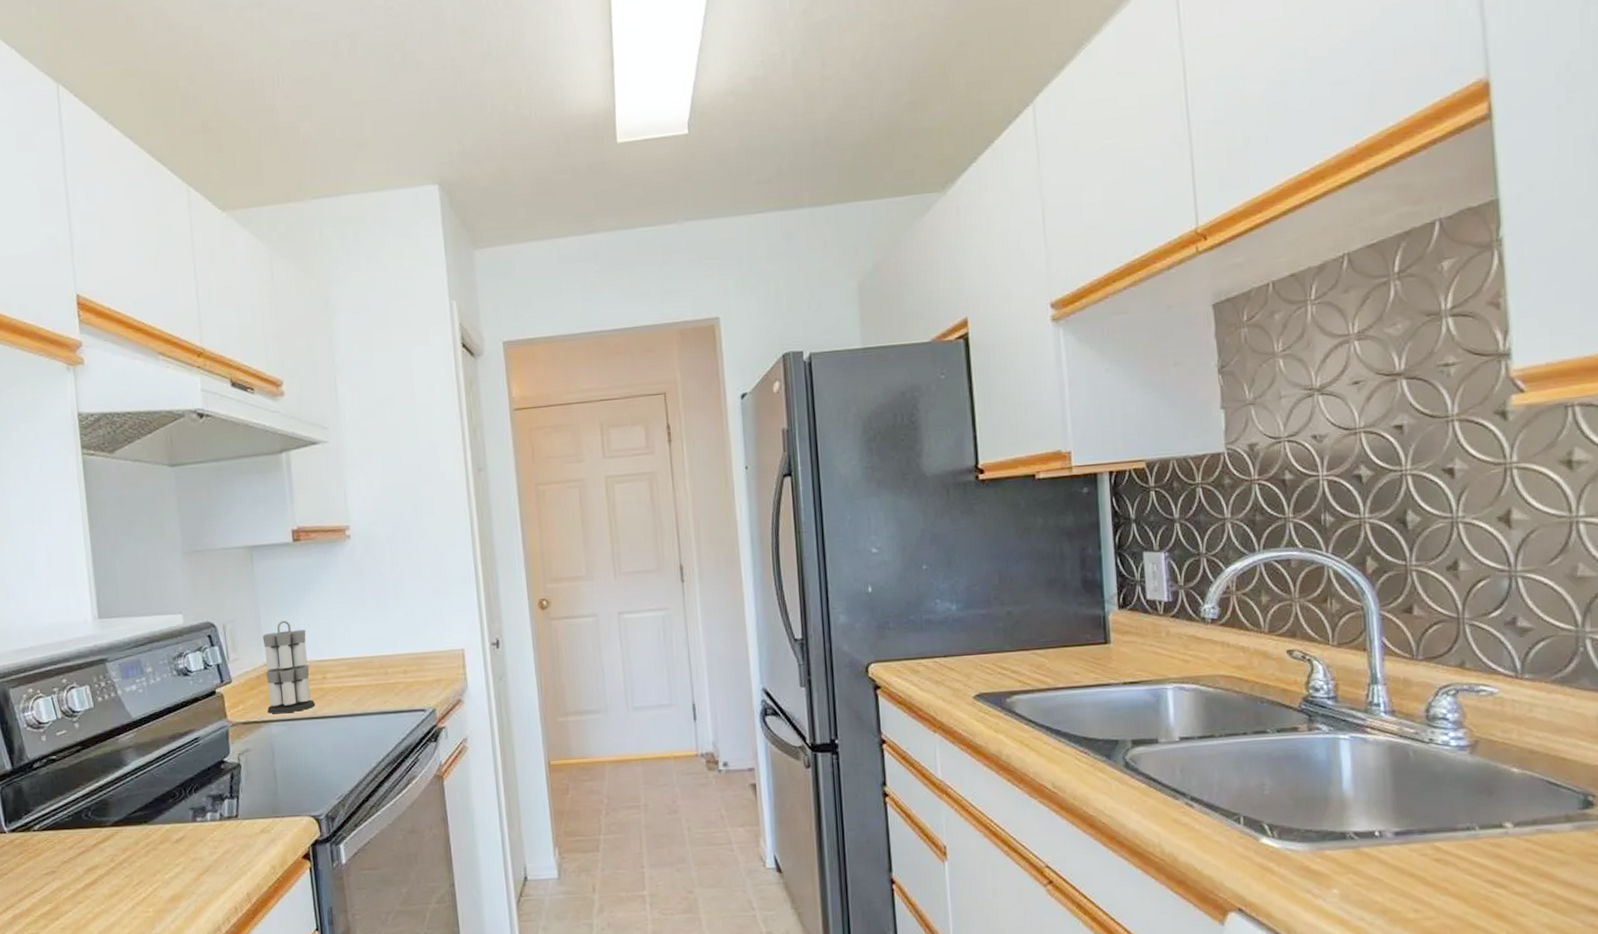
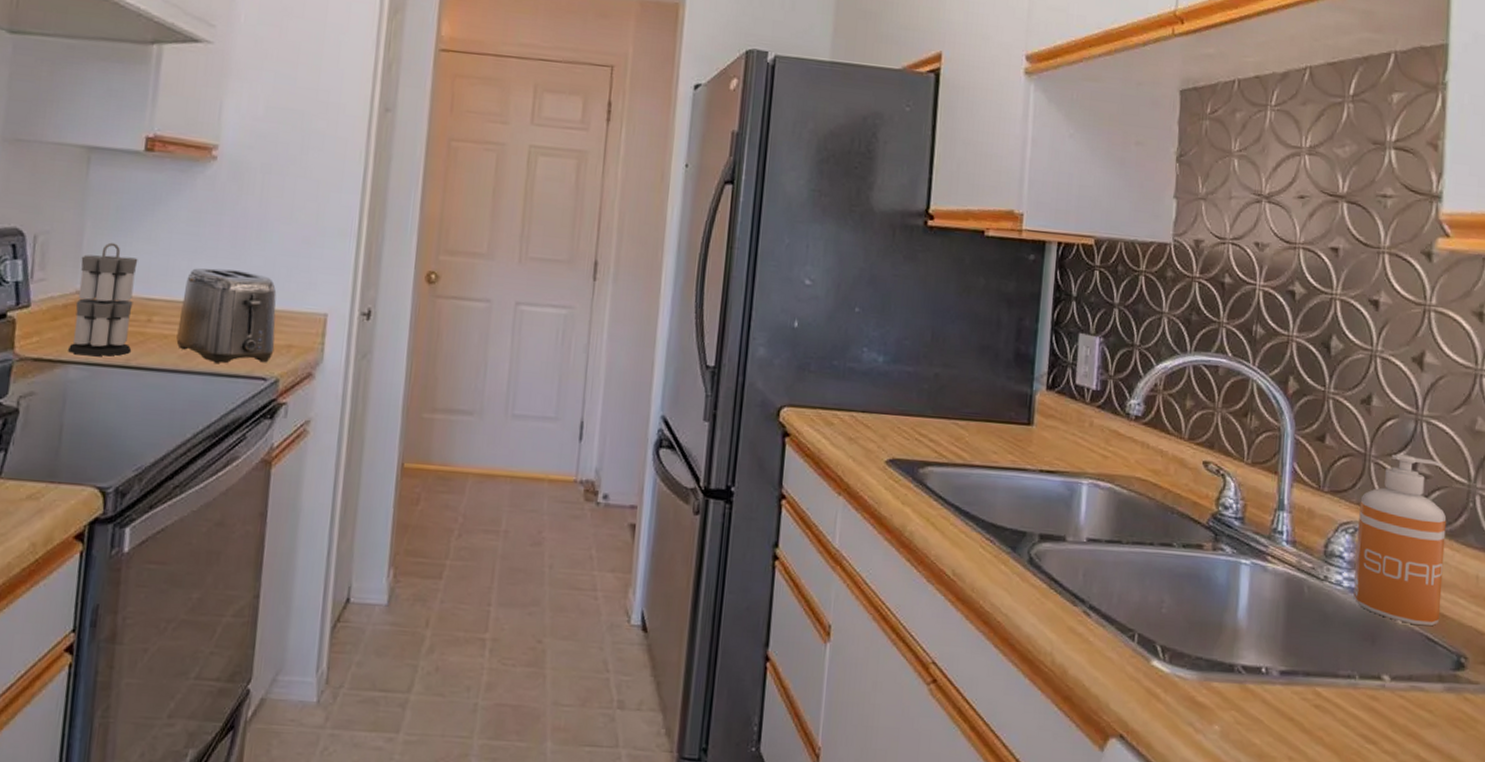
toaster: none [346,625,427,705] -> present [176,268,277,365]
soap dispenser: none [1458,612,1560,772] -> present [1353,454,1447,627]

